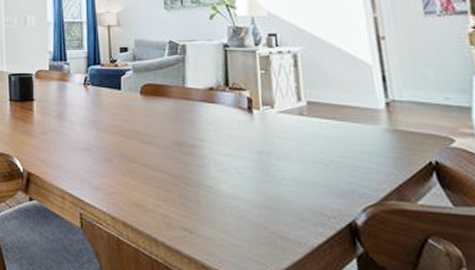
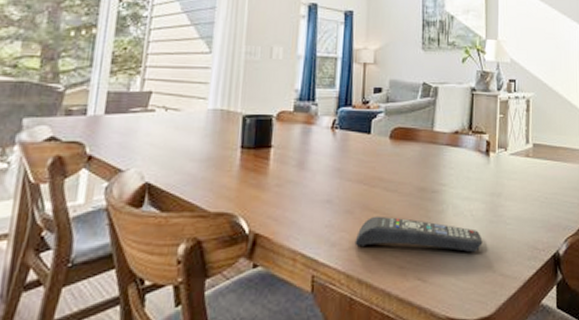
remote control: none [116,165,254,211] -> present [354,216,483,253]

